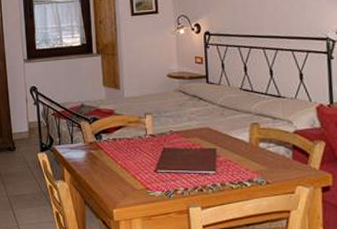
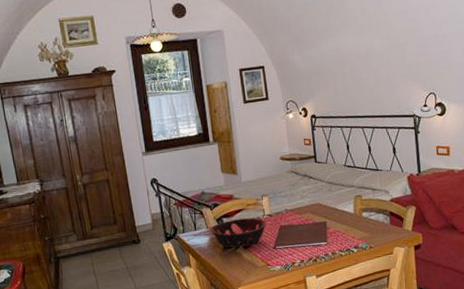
decorative bowl: none [87,135,149,167] -> present [209,217,267,248]

